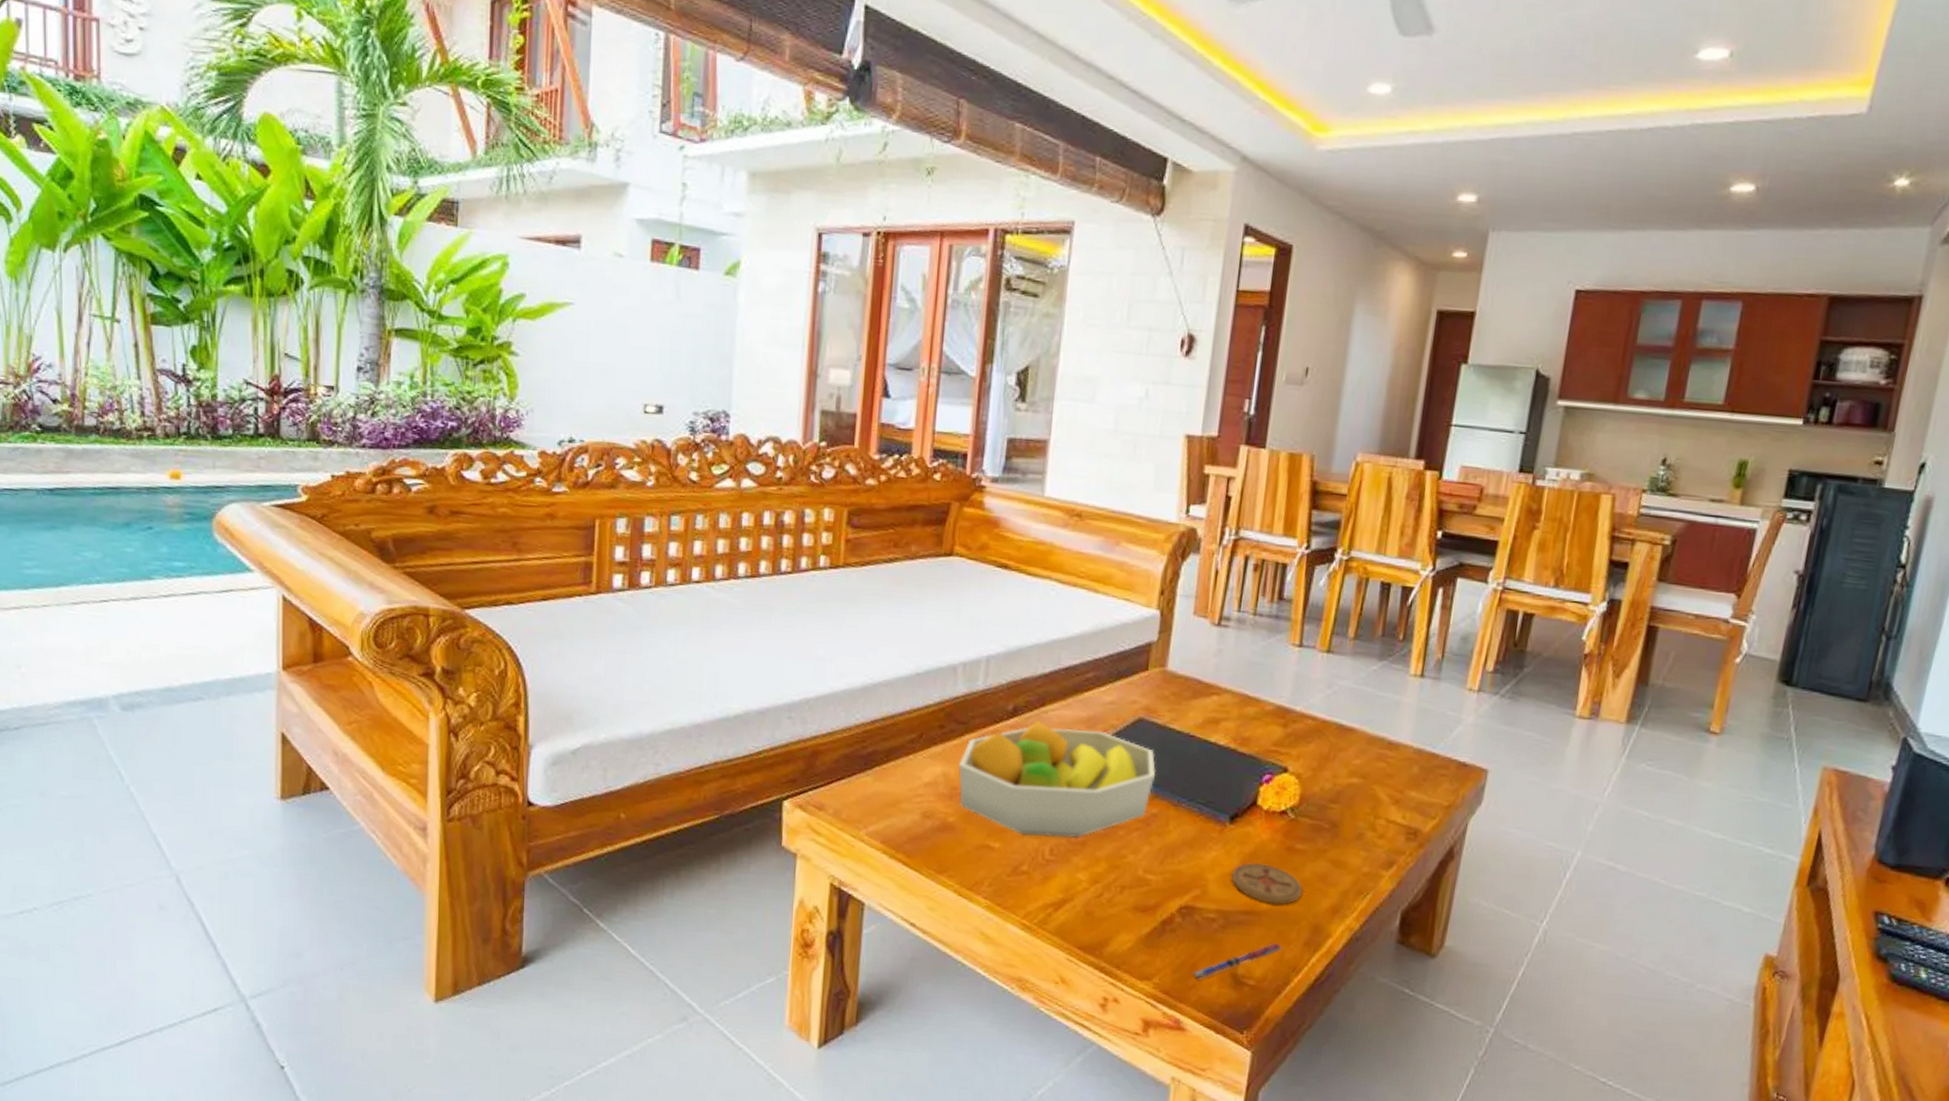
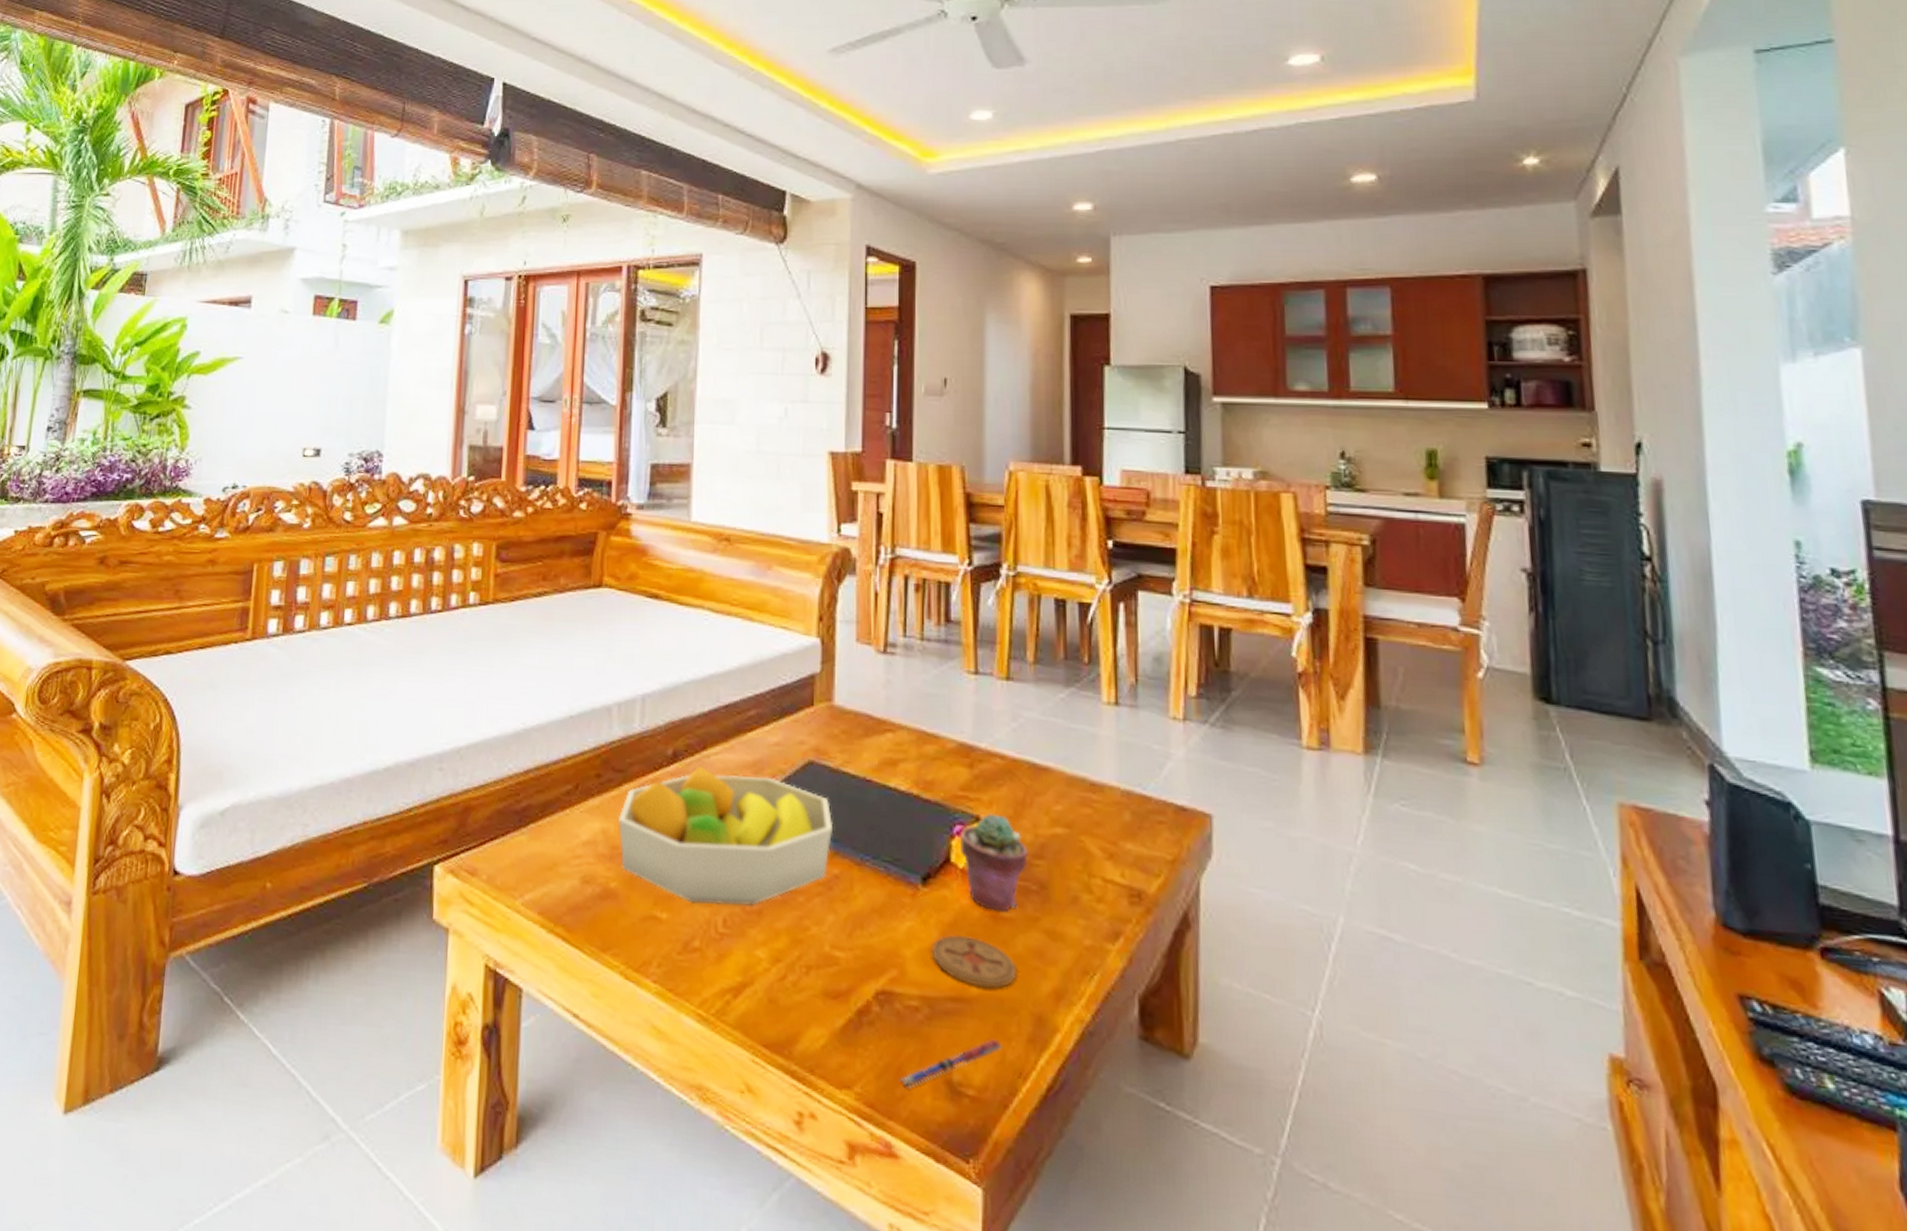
potted succulent: none [1267,766,1327,845] -> present [959,814,1029,912]

